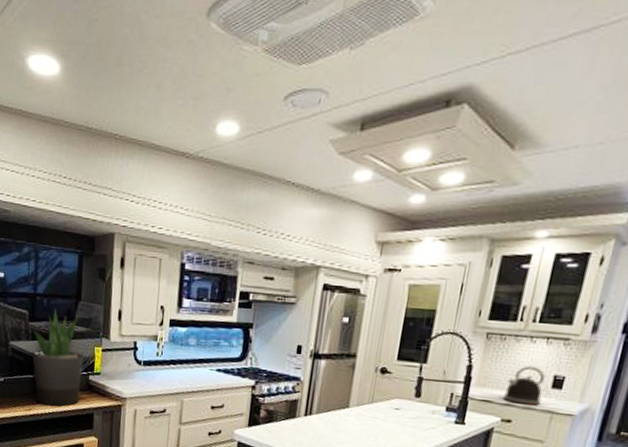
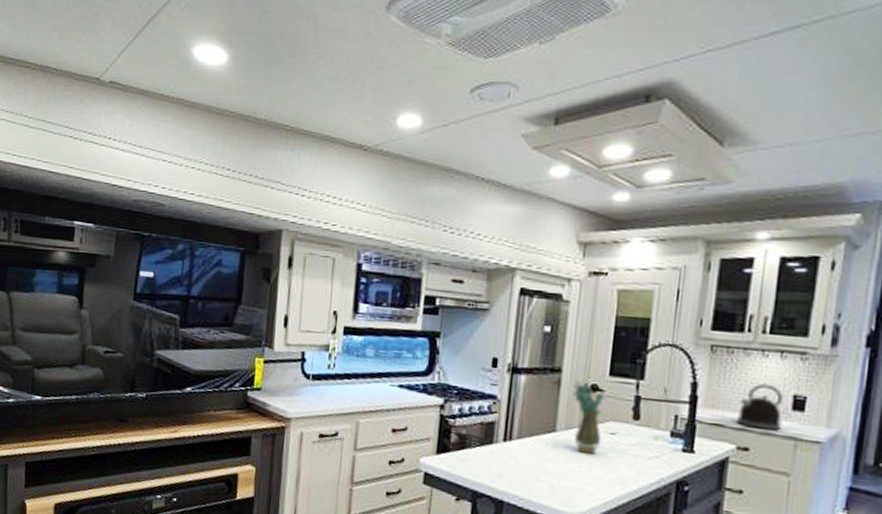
planter: present [32,308,85,407] -> none [181,313,243,428]
vase: none [364,364,391,426] -> present [573,380,604,454]

